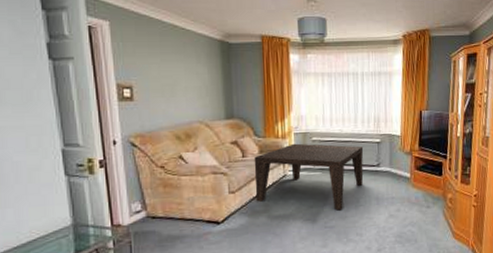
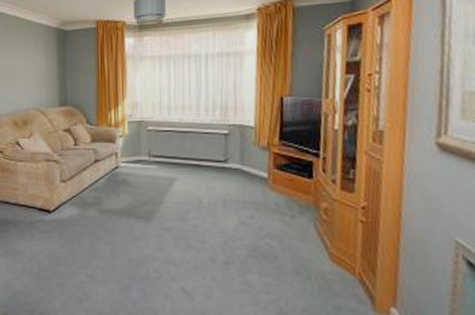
coffee table: present [254,143,364,211] -> none [86,132,208,211]

